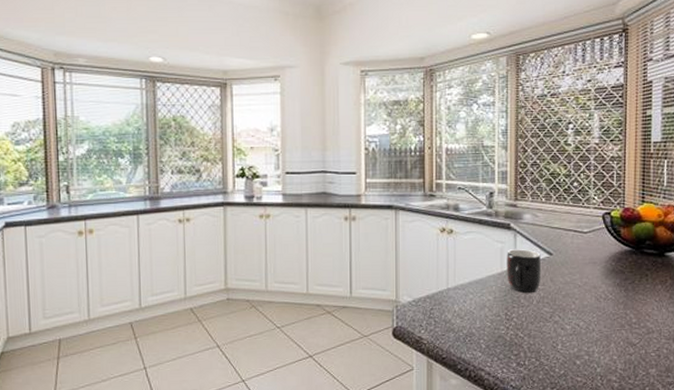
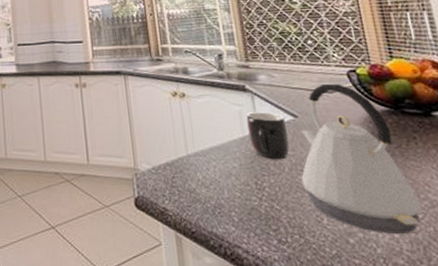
kettle: none [546,224,640,357] -> present [301,83,423,235]

